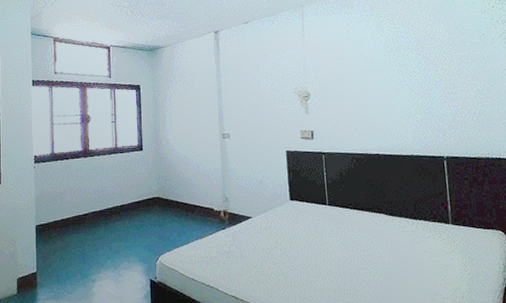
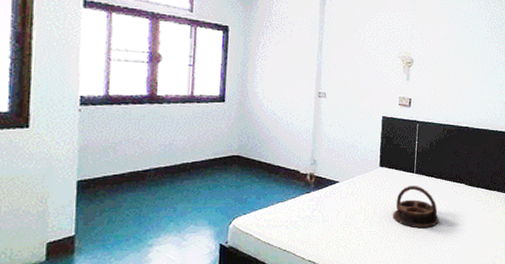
serving tray: none [310,218,361,263] -> present [392,186,439,229]

